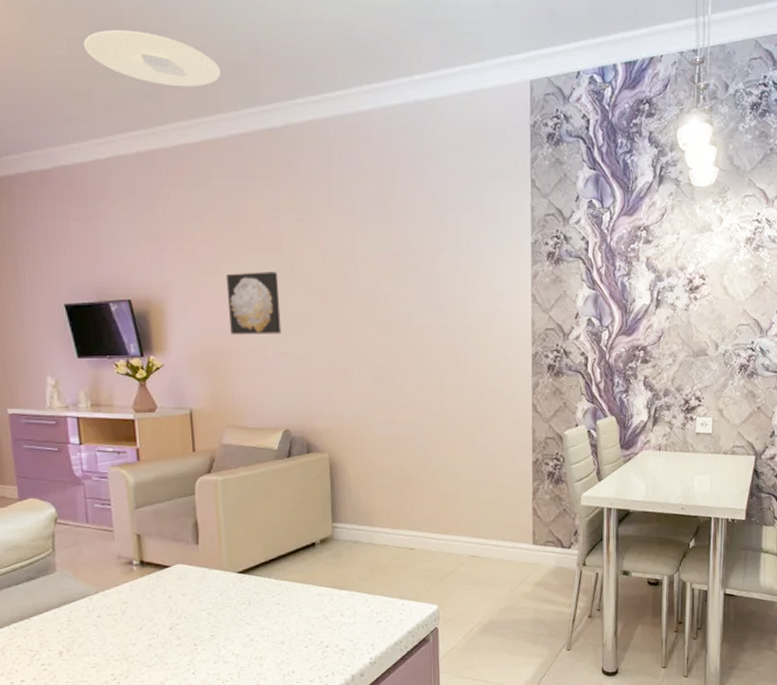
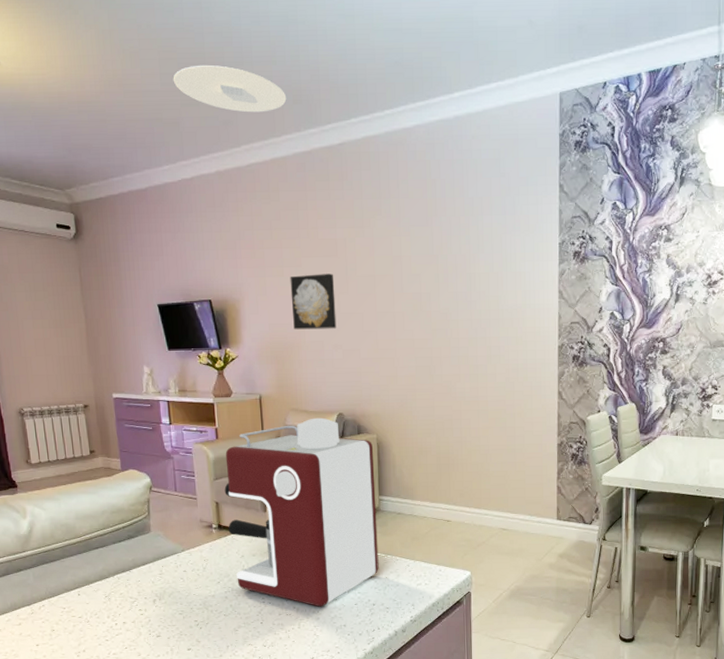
coffee maker: none [147,435,333,652] -> present [224,417,379,607]

